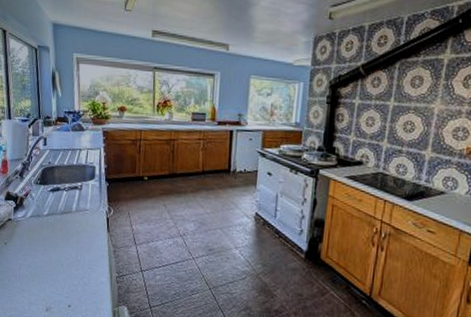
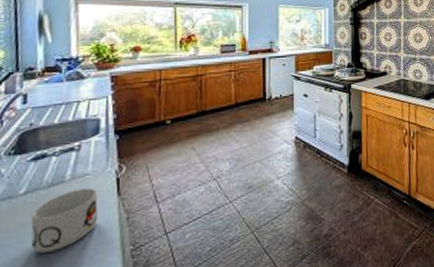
mug: none [51,220,95,263] -> present [31,188,99,253]

